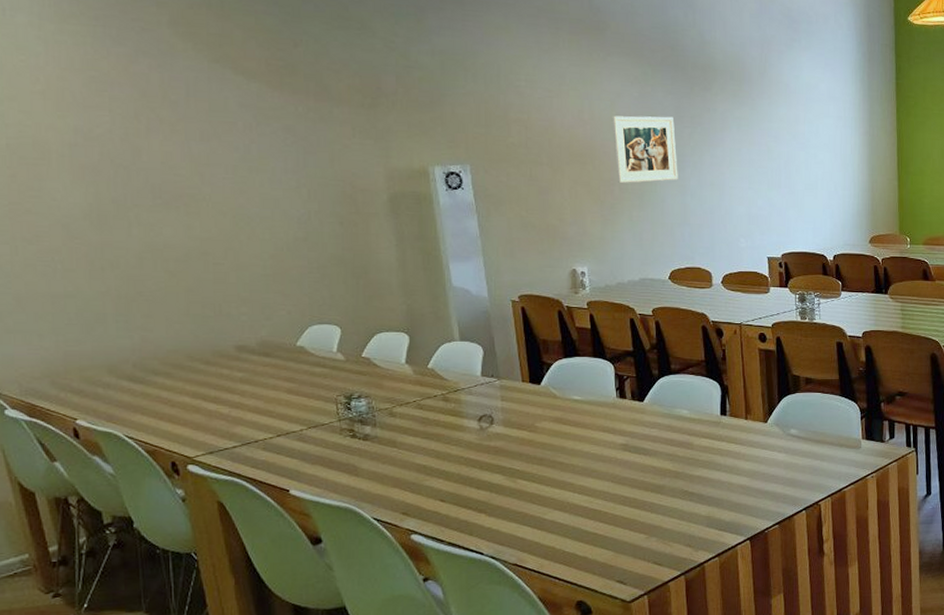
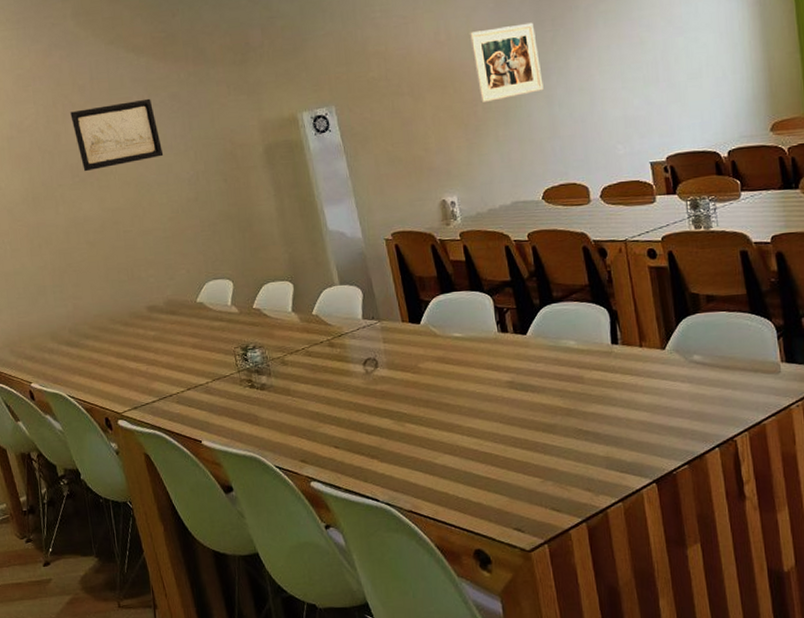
wall art: none [156,126,271,195] -> present [70,98,164,172]

